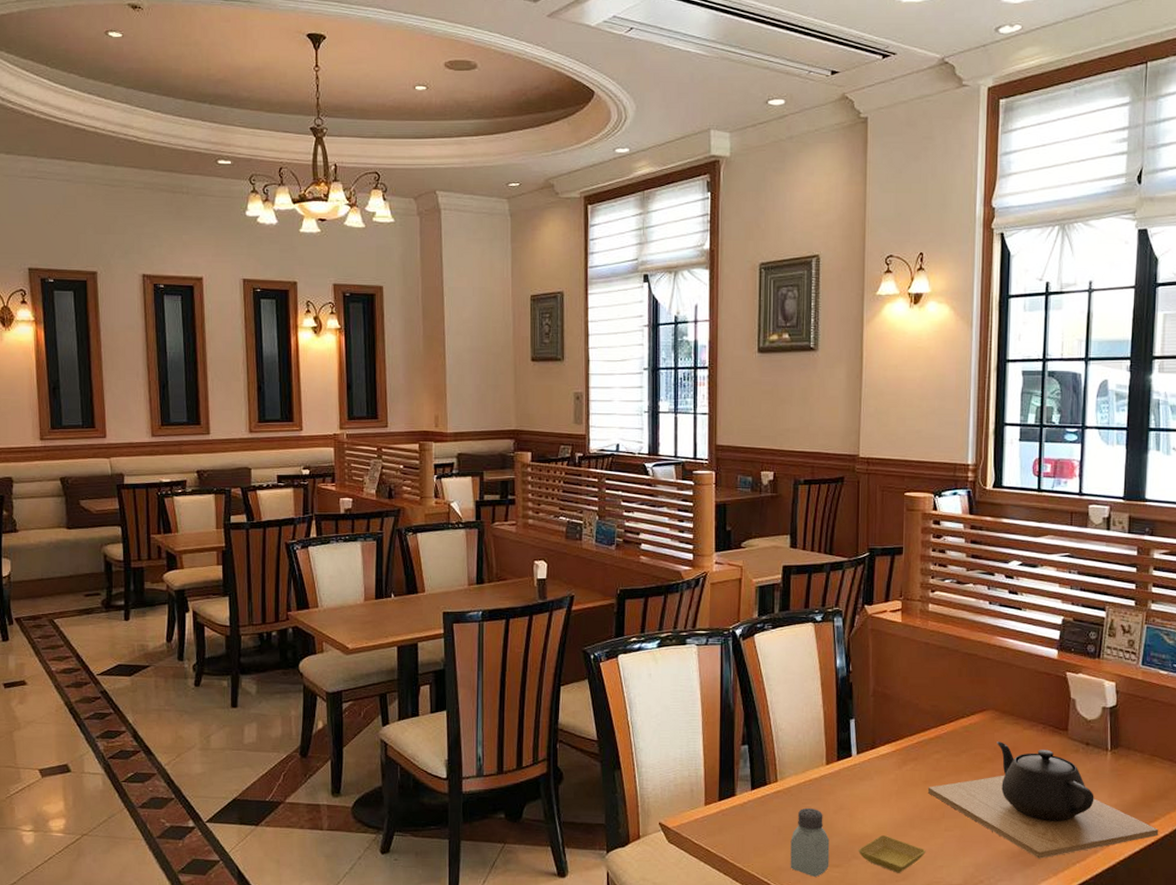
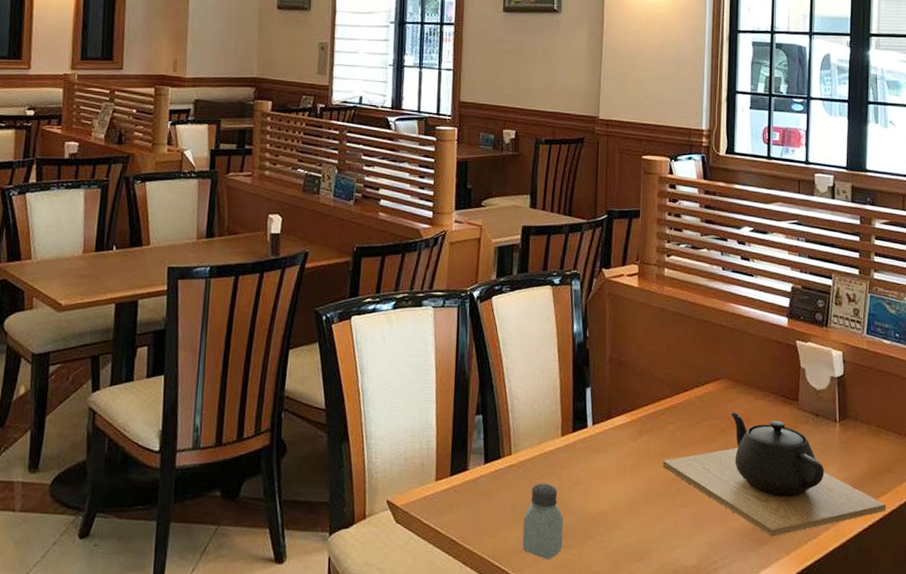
saucer: present [858,835,926,873] -> none [592,513,660,554]

